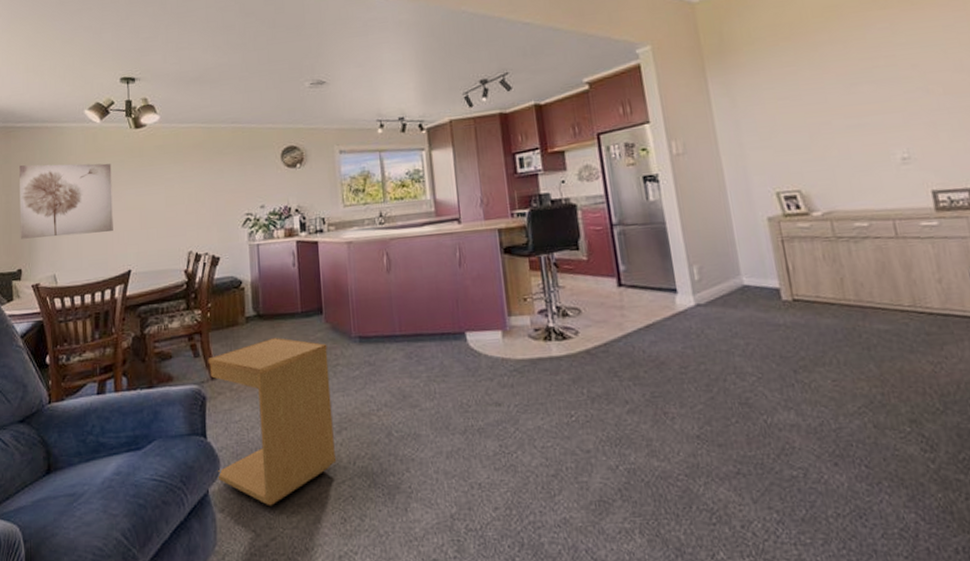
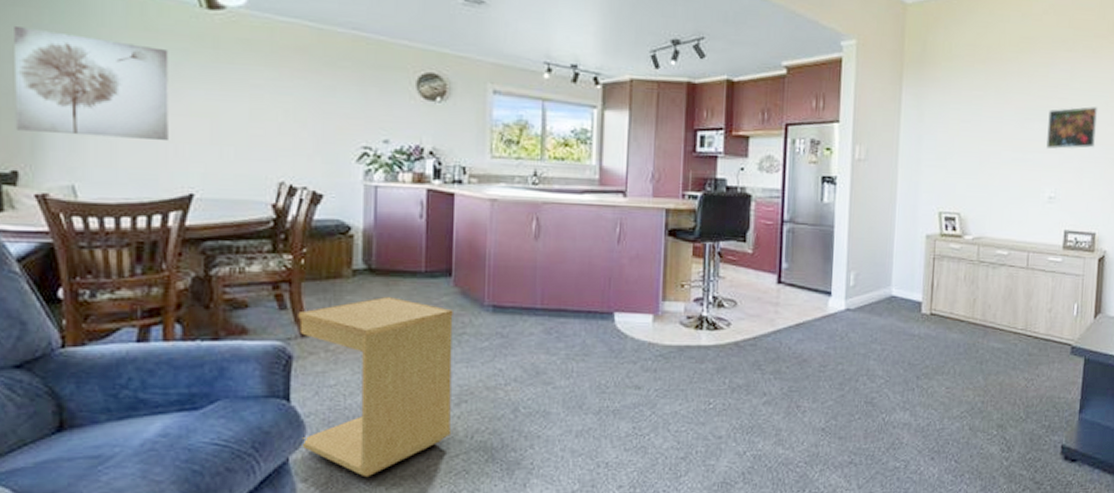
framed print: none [876,57,944,110] -> present [1046,106,1098,150]

